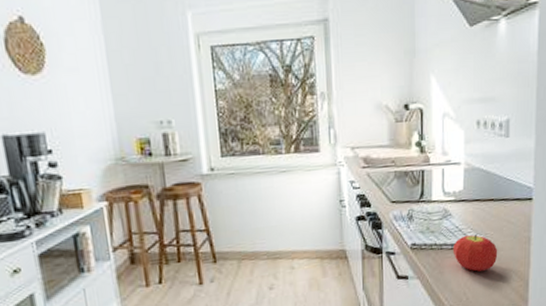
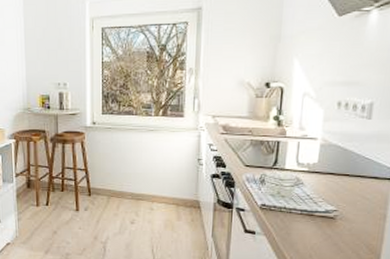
fruit: present [452,233,498,272] -> none [301,203,349,238]

